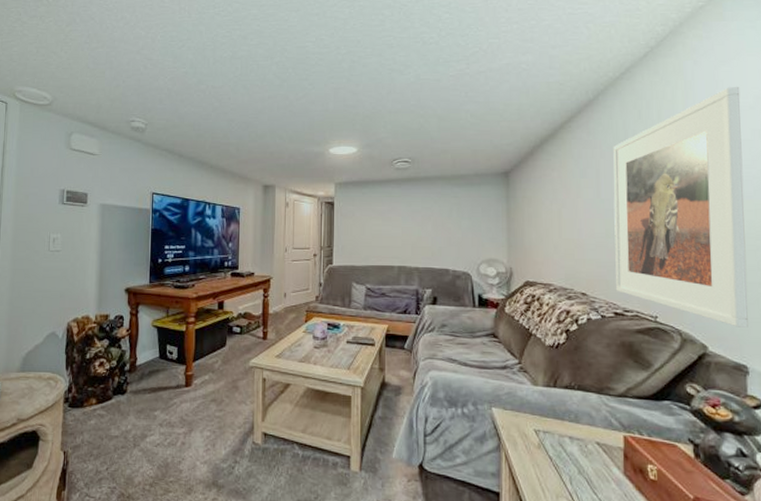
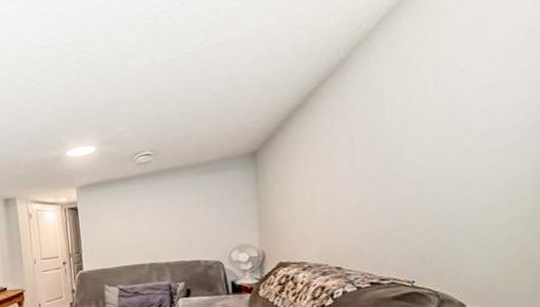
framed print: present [613,86,748,328] -> none [368,20,510,282]

